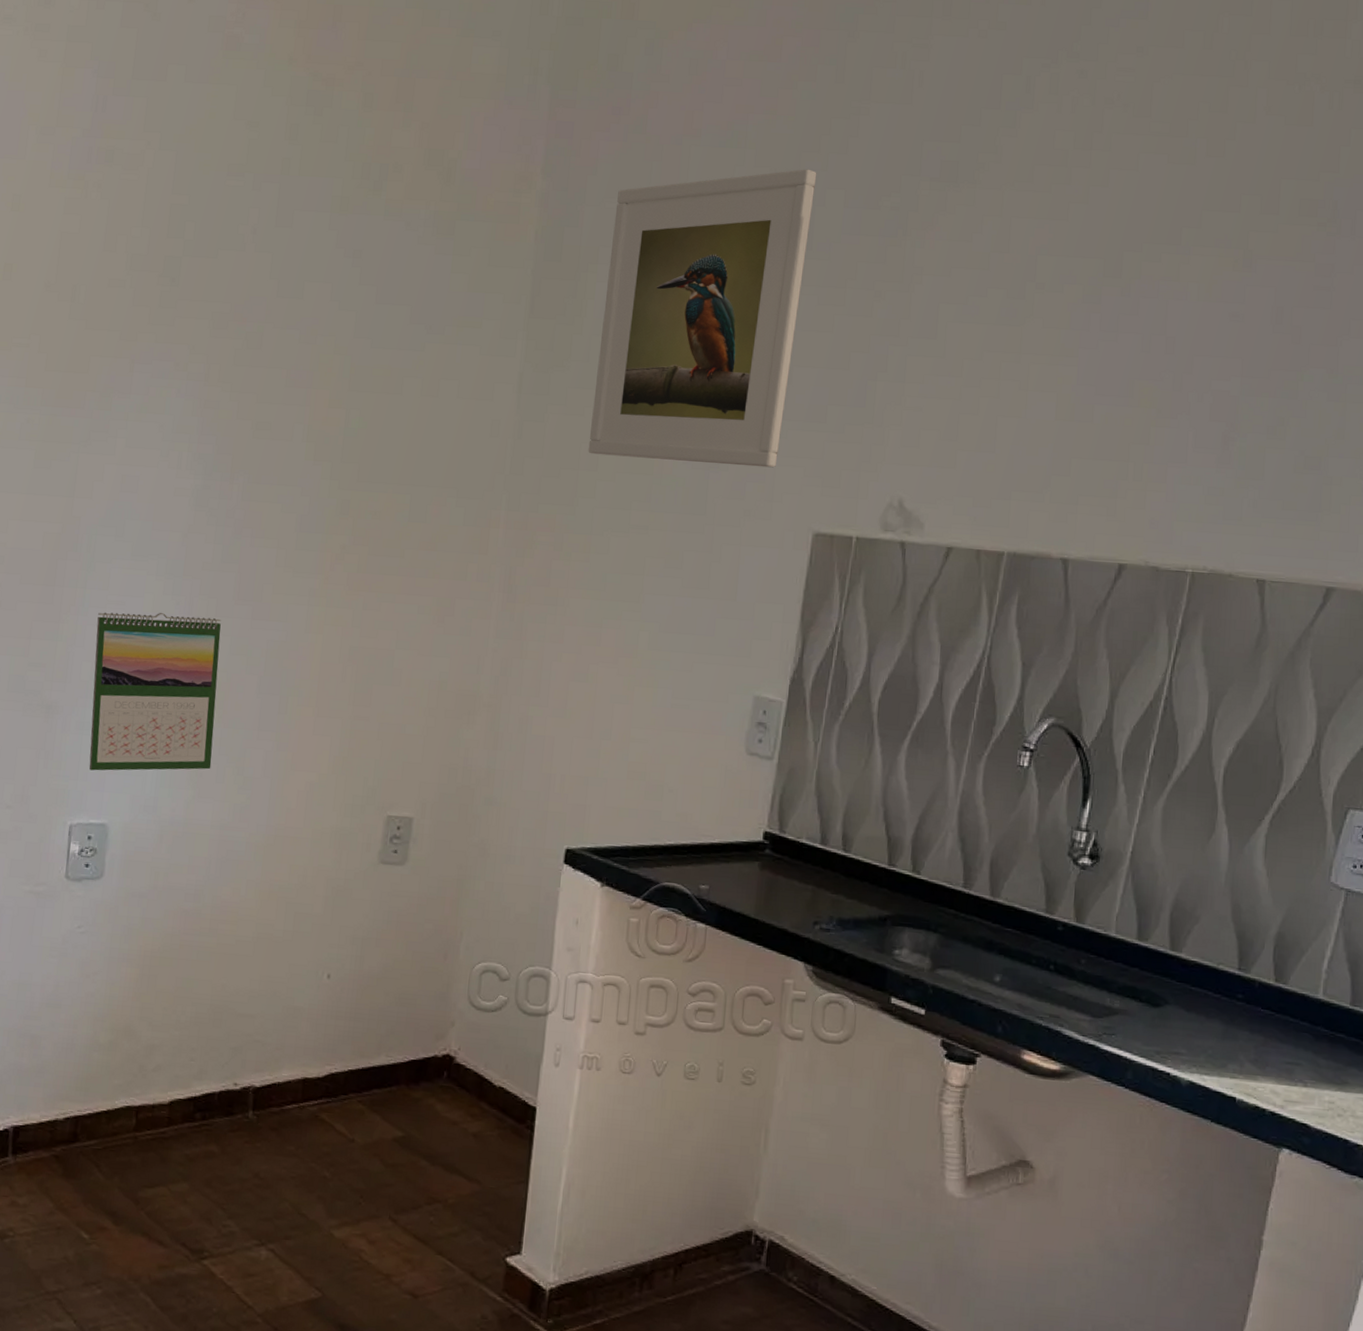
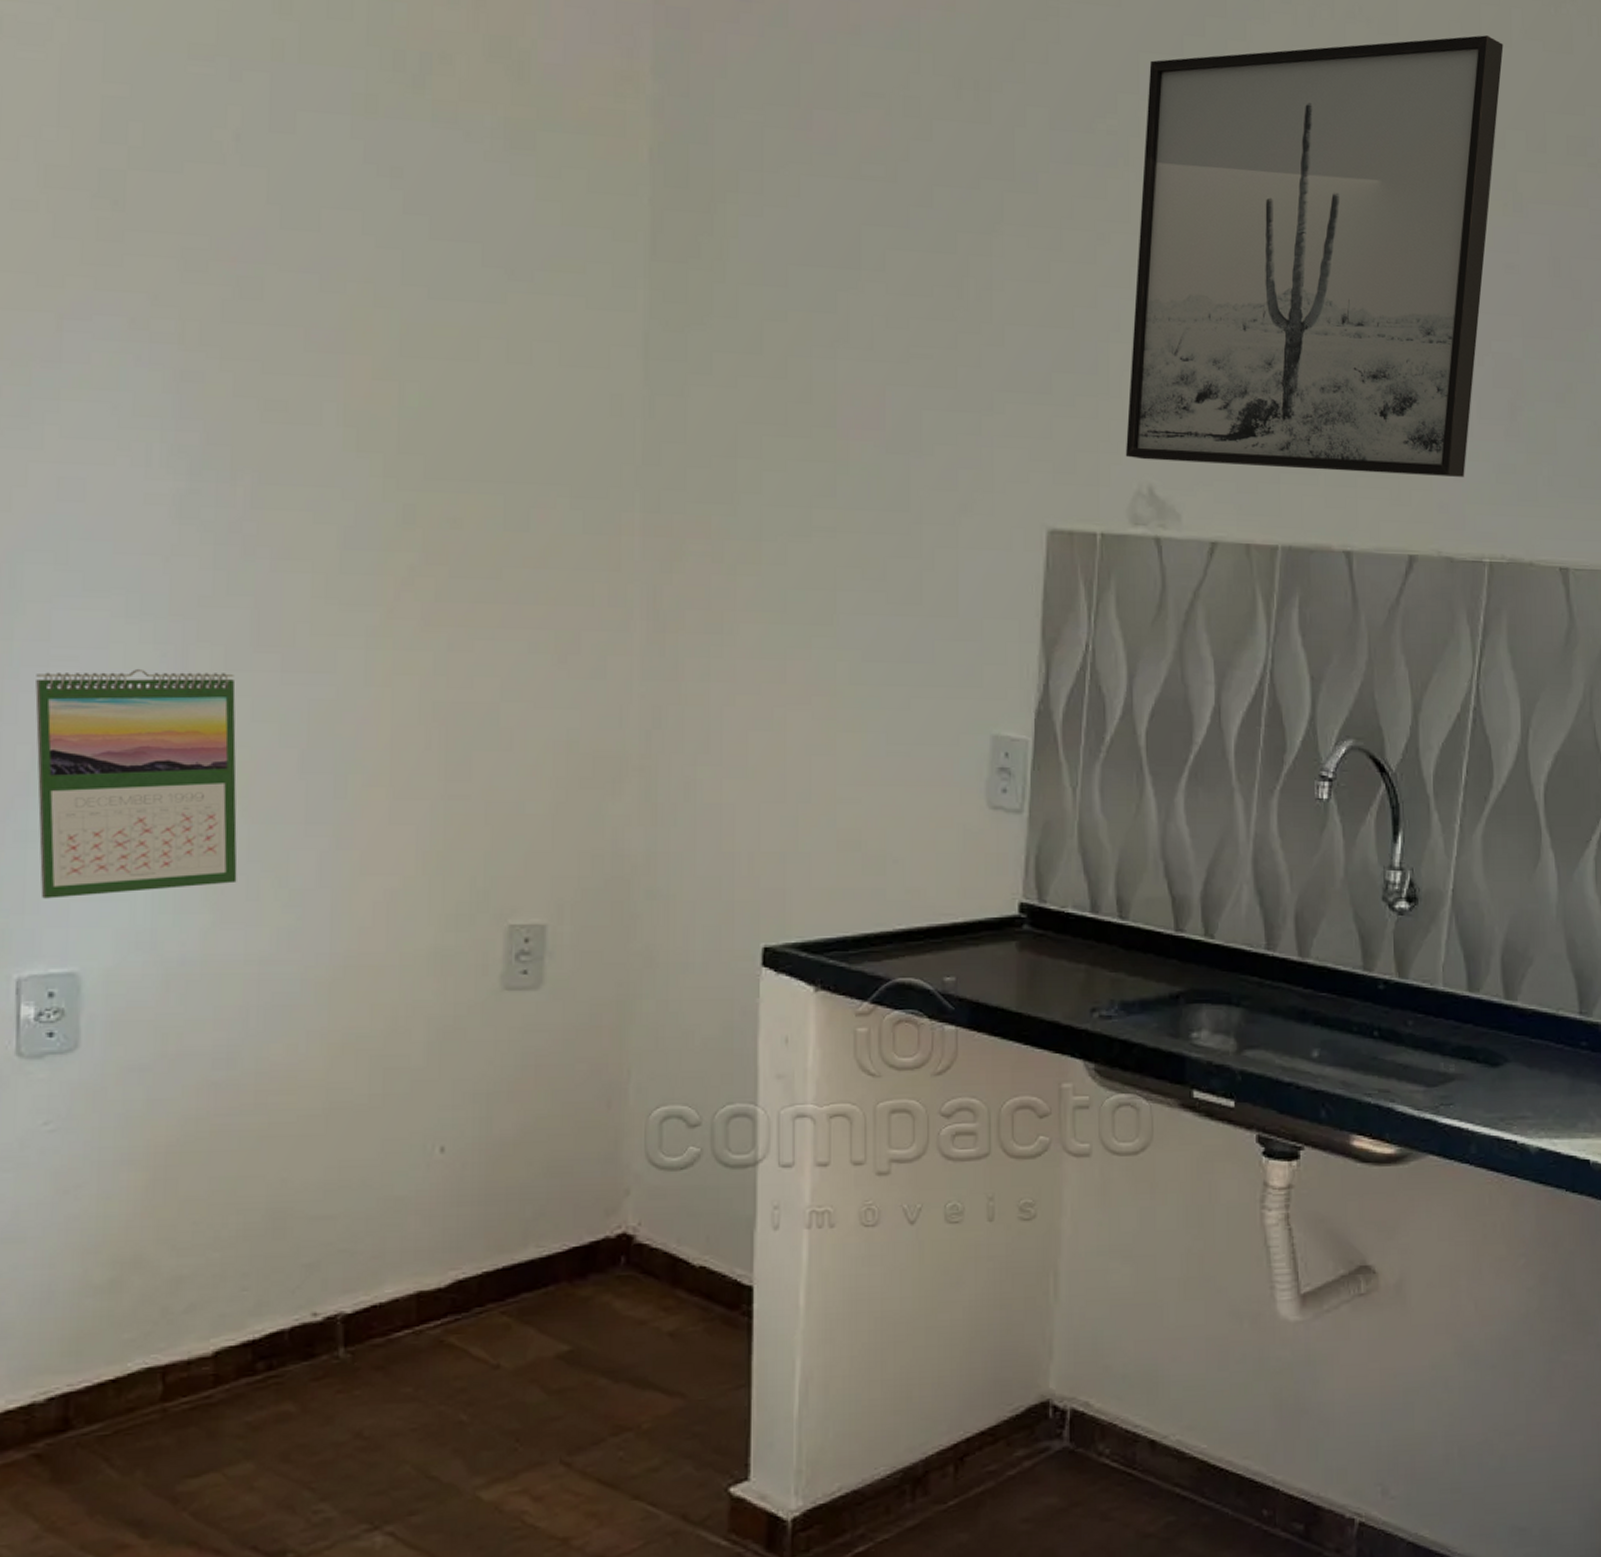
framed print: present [588,169,817,468] -> none [747,80,1013,451]
wall art: none [882,113,1247,498] -> present [1125,35,1504,477]

